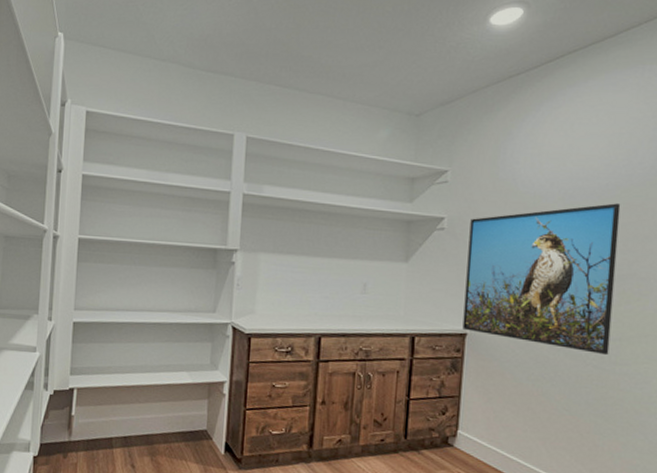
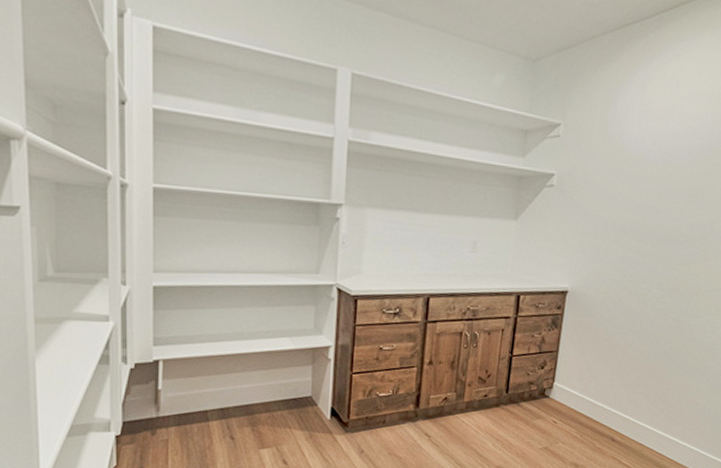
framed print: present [462,203,621,356] -> none [564,164,711,309]

